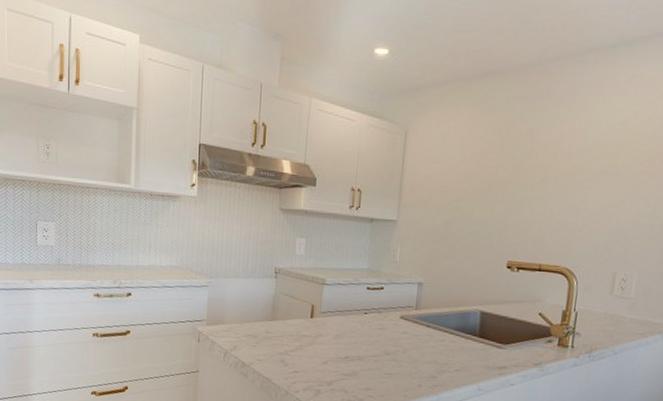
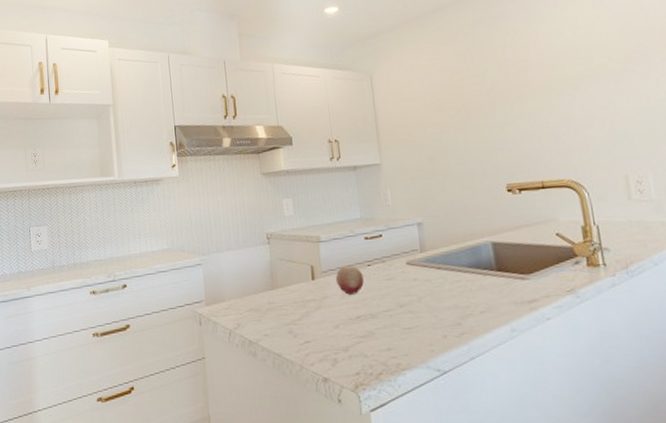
fruit: none [332,310,359,337] -> present [335,265,364,295]

